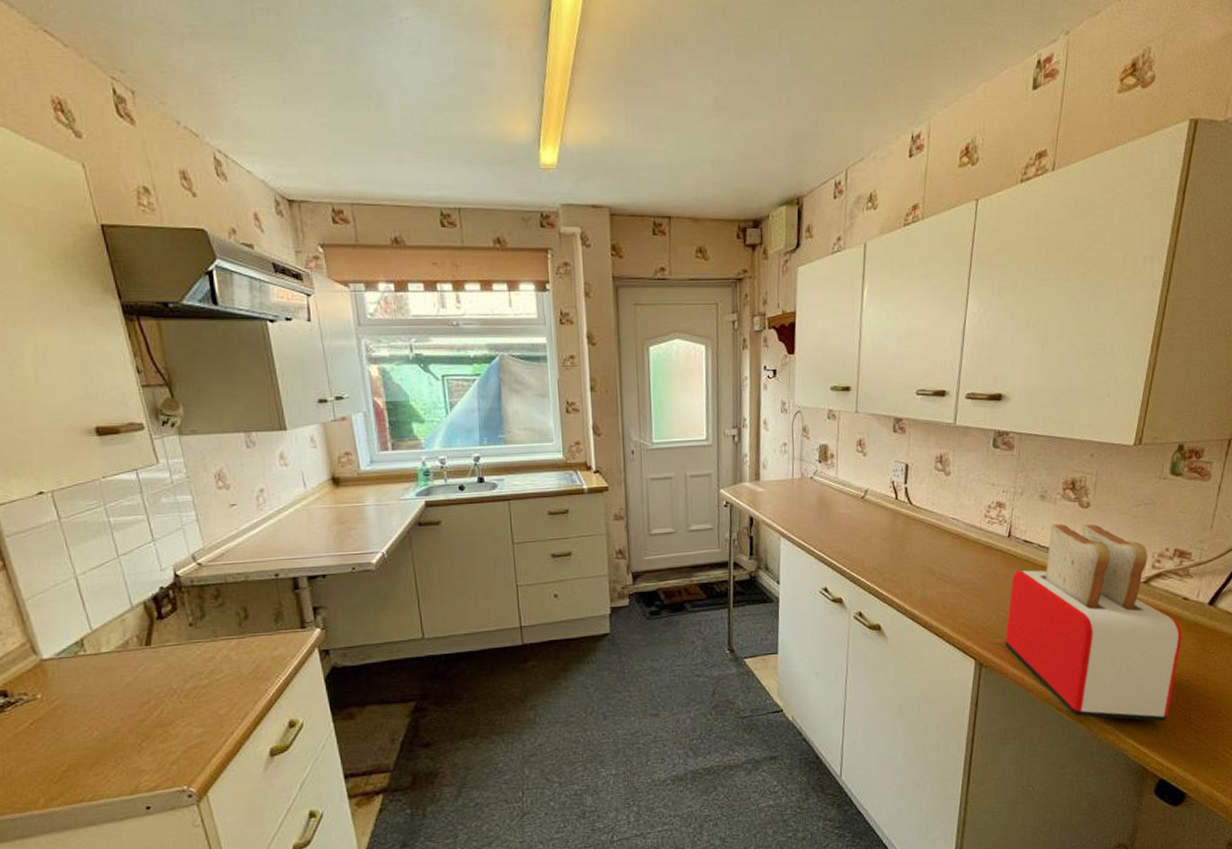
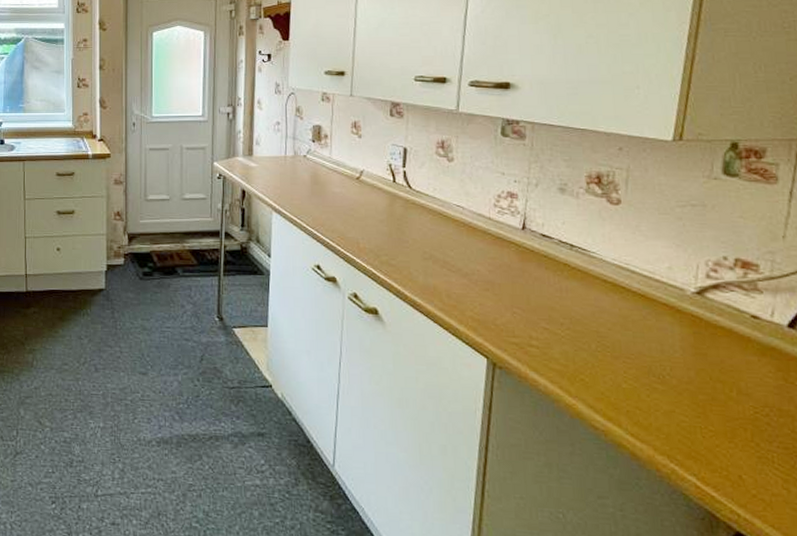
toaster: present [1005,523,1183,722] -> none [522,219,755,462]

